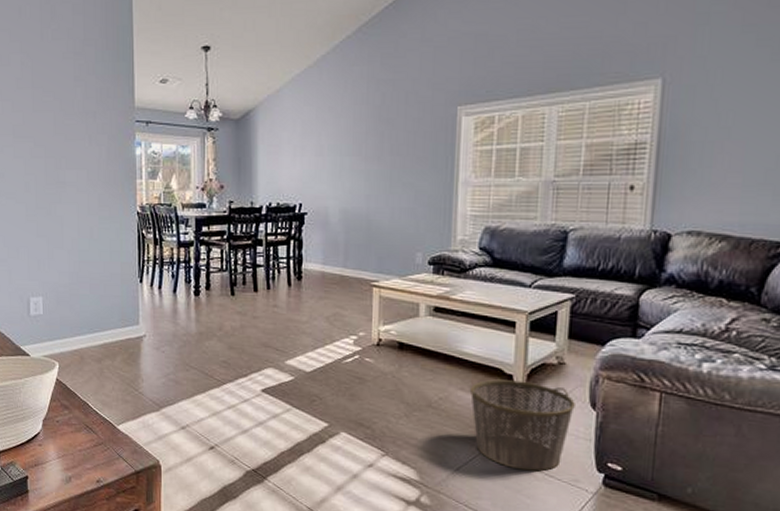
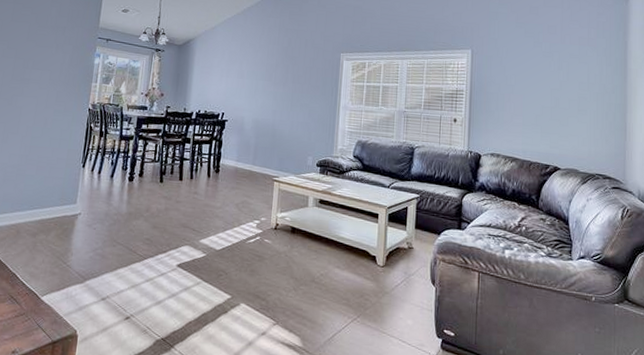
basket: present [469,379,575,472] -> none [344,259,420,338]

